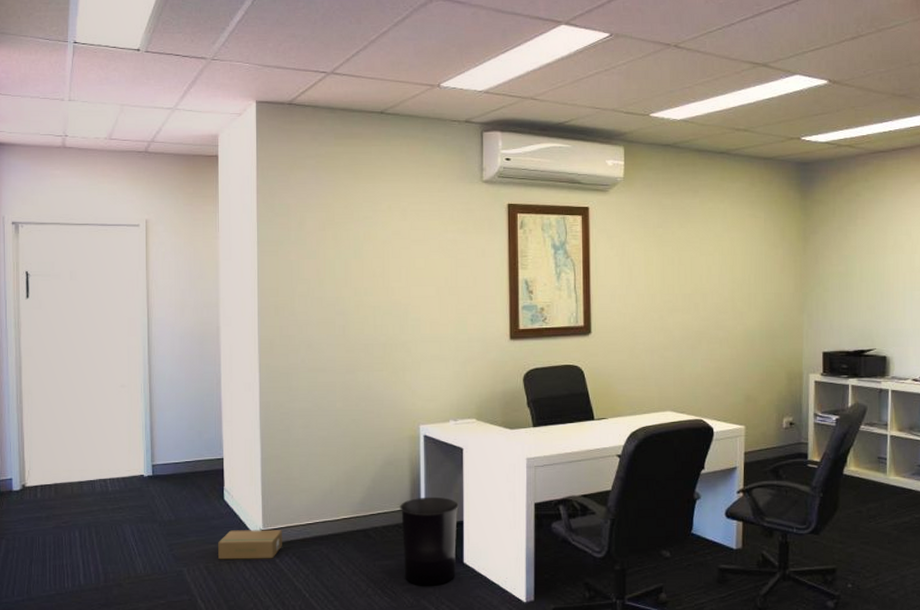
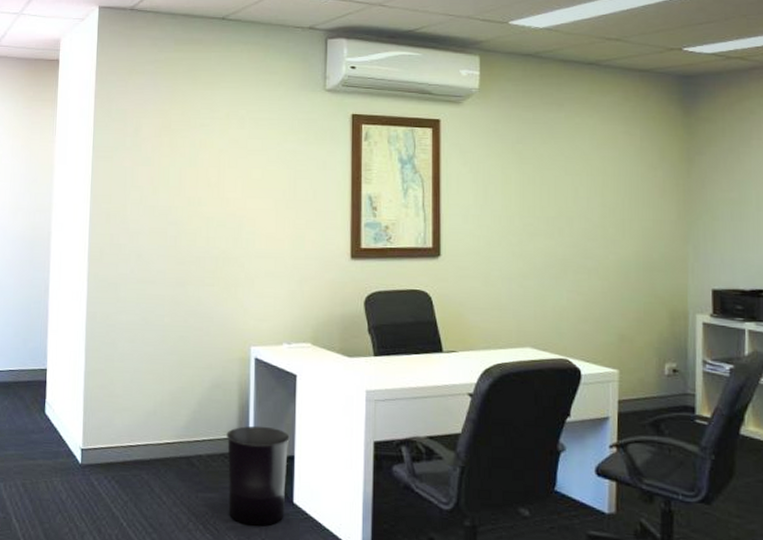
box: present [218,529,282,560] -> none [36,446,102,481]

